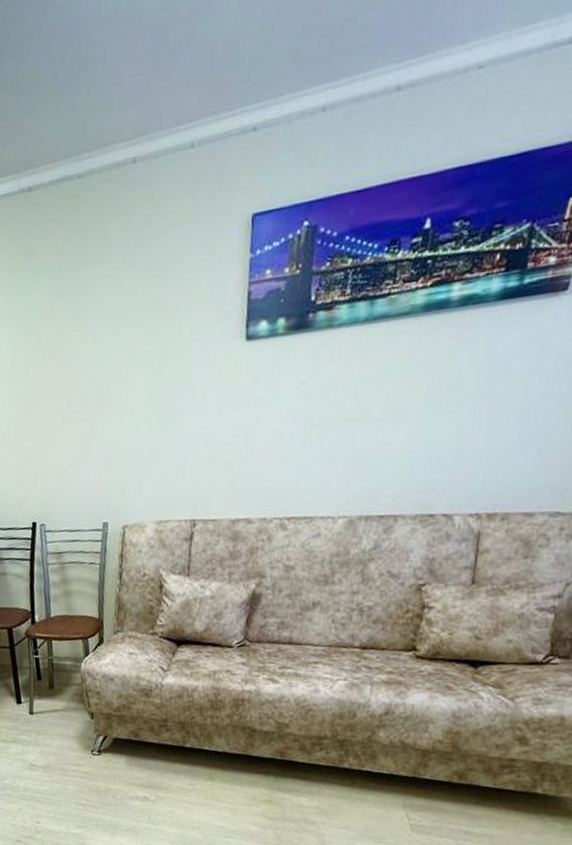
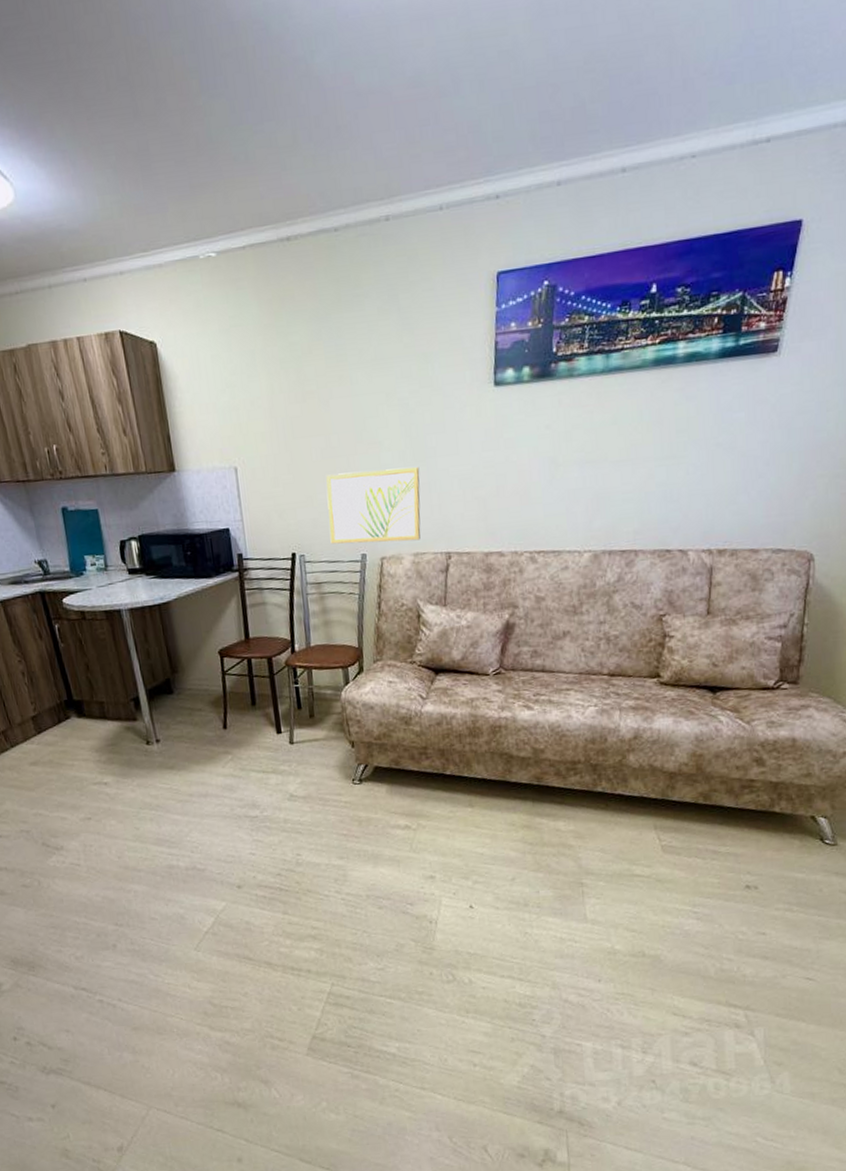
wall art: none [67,430,165,513] -> present [326,467,421,544]

